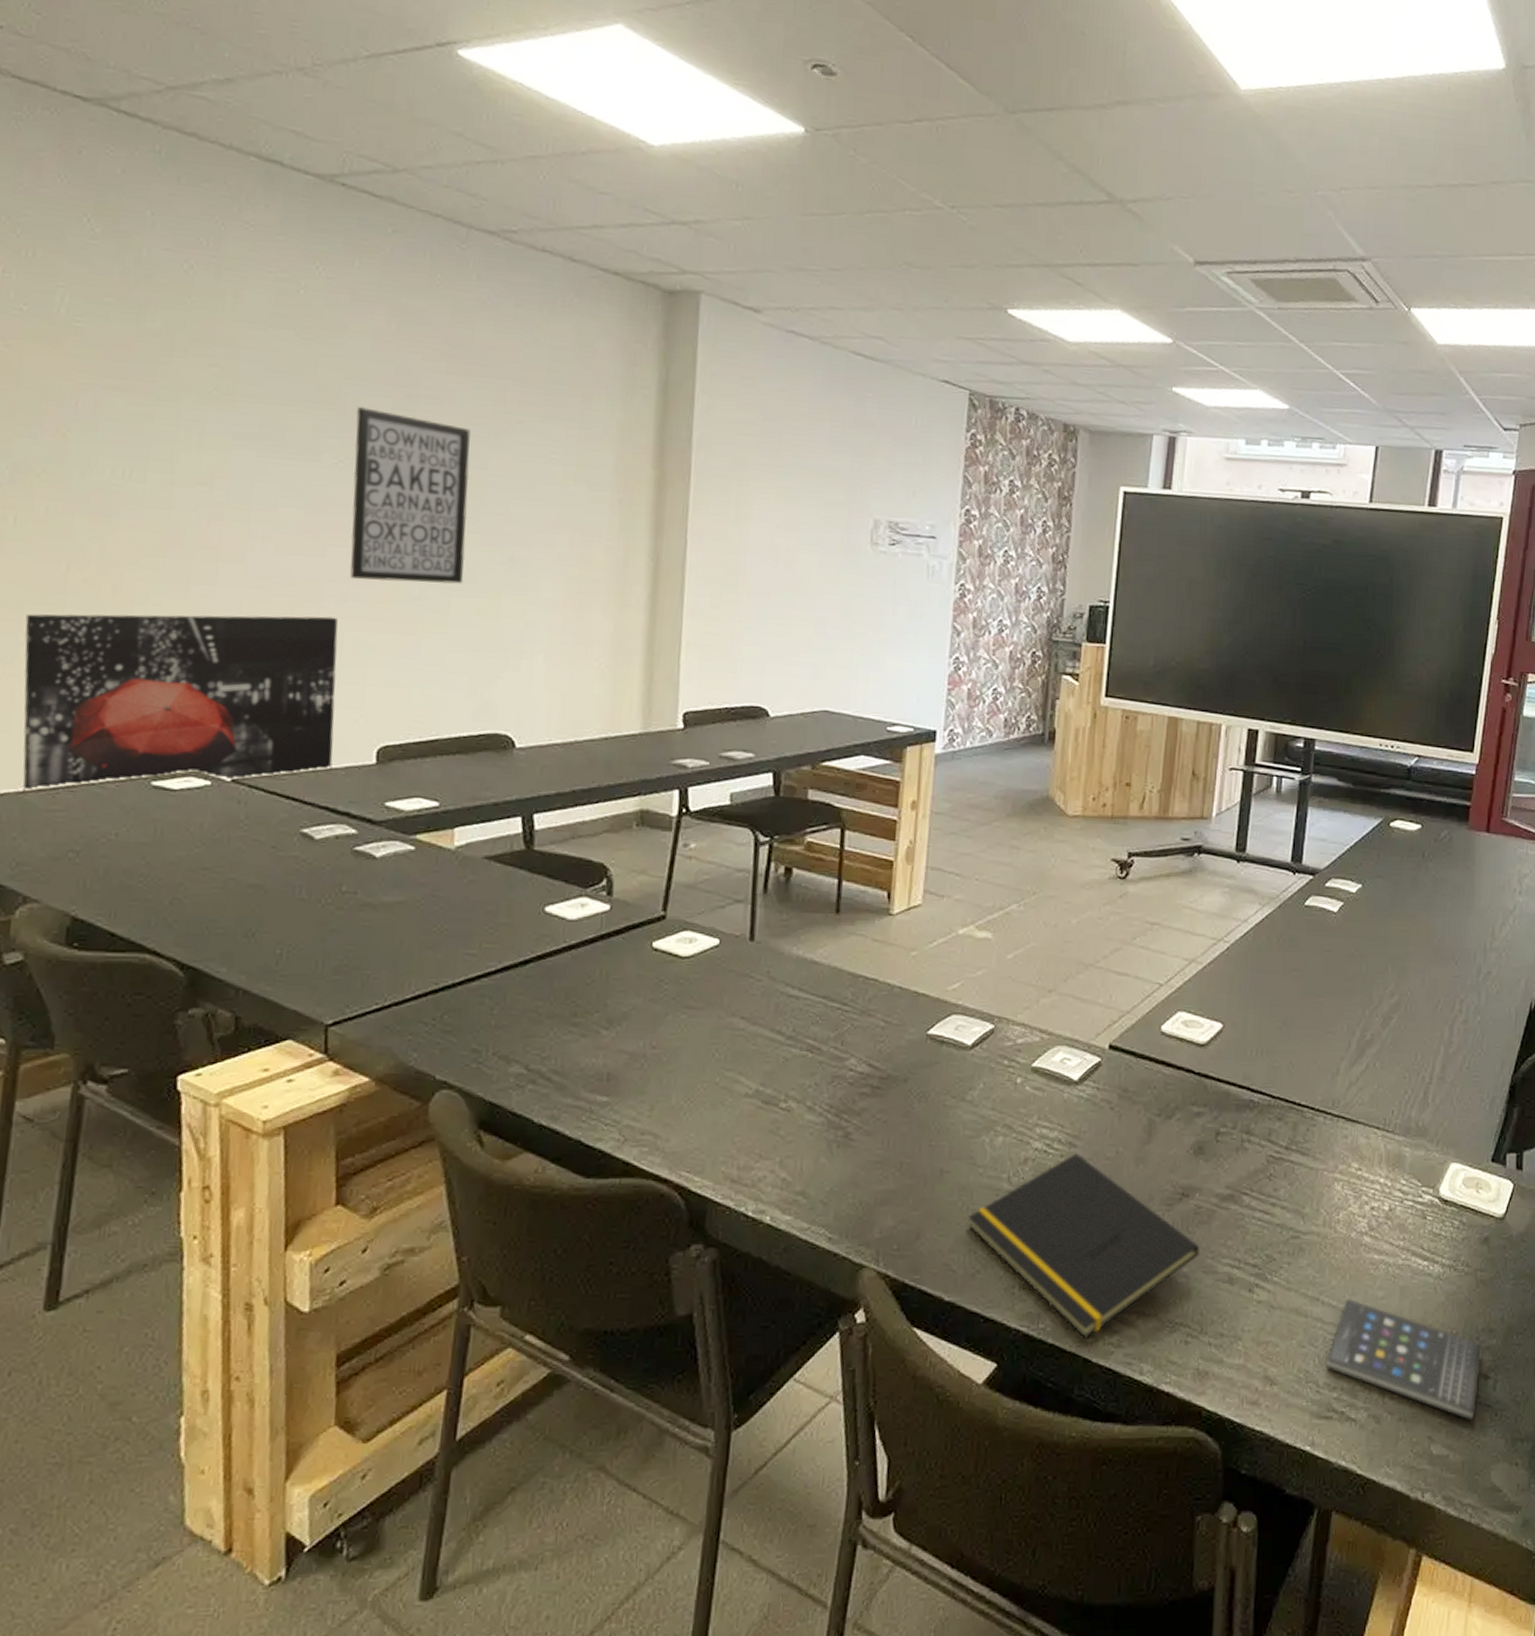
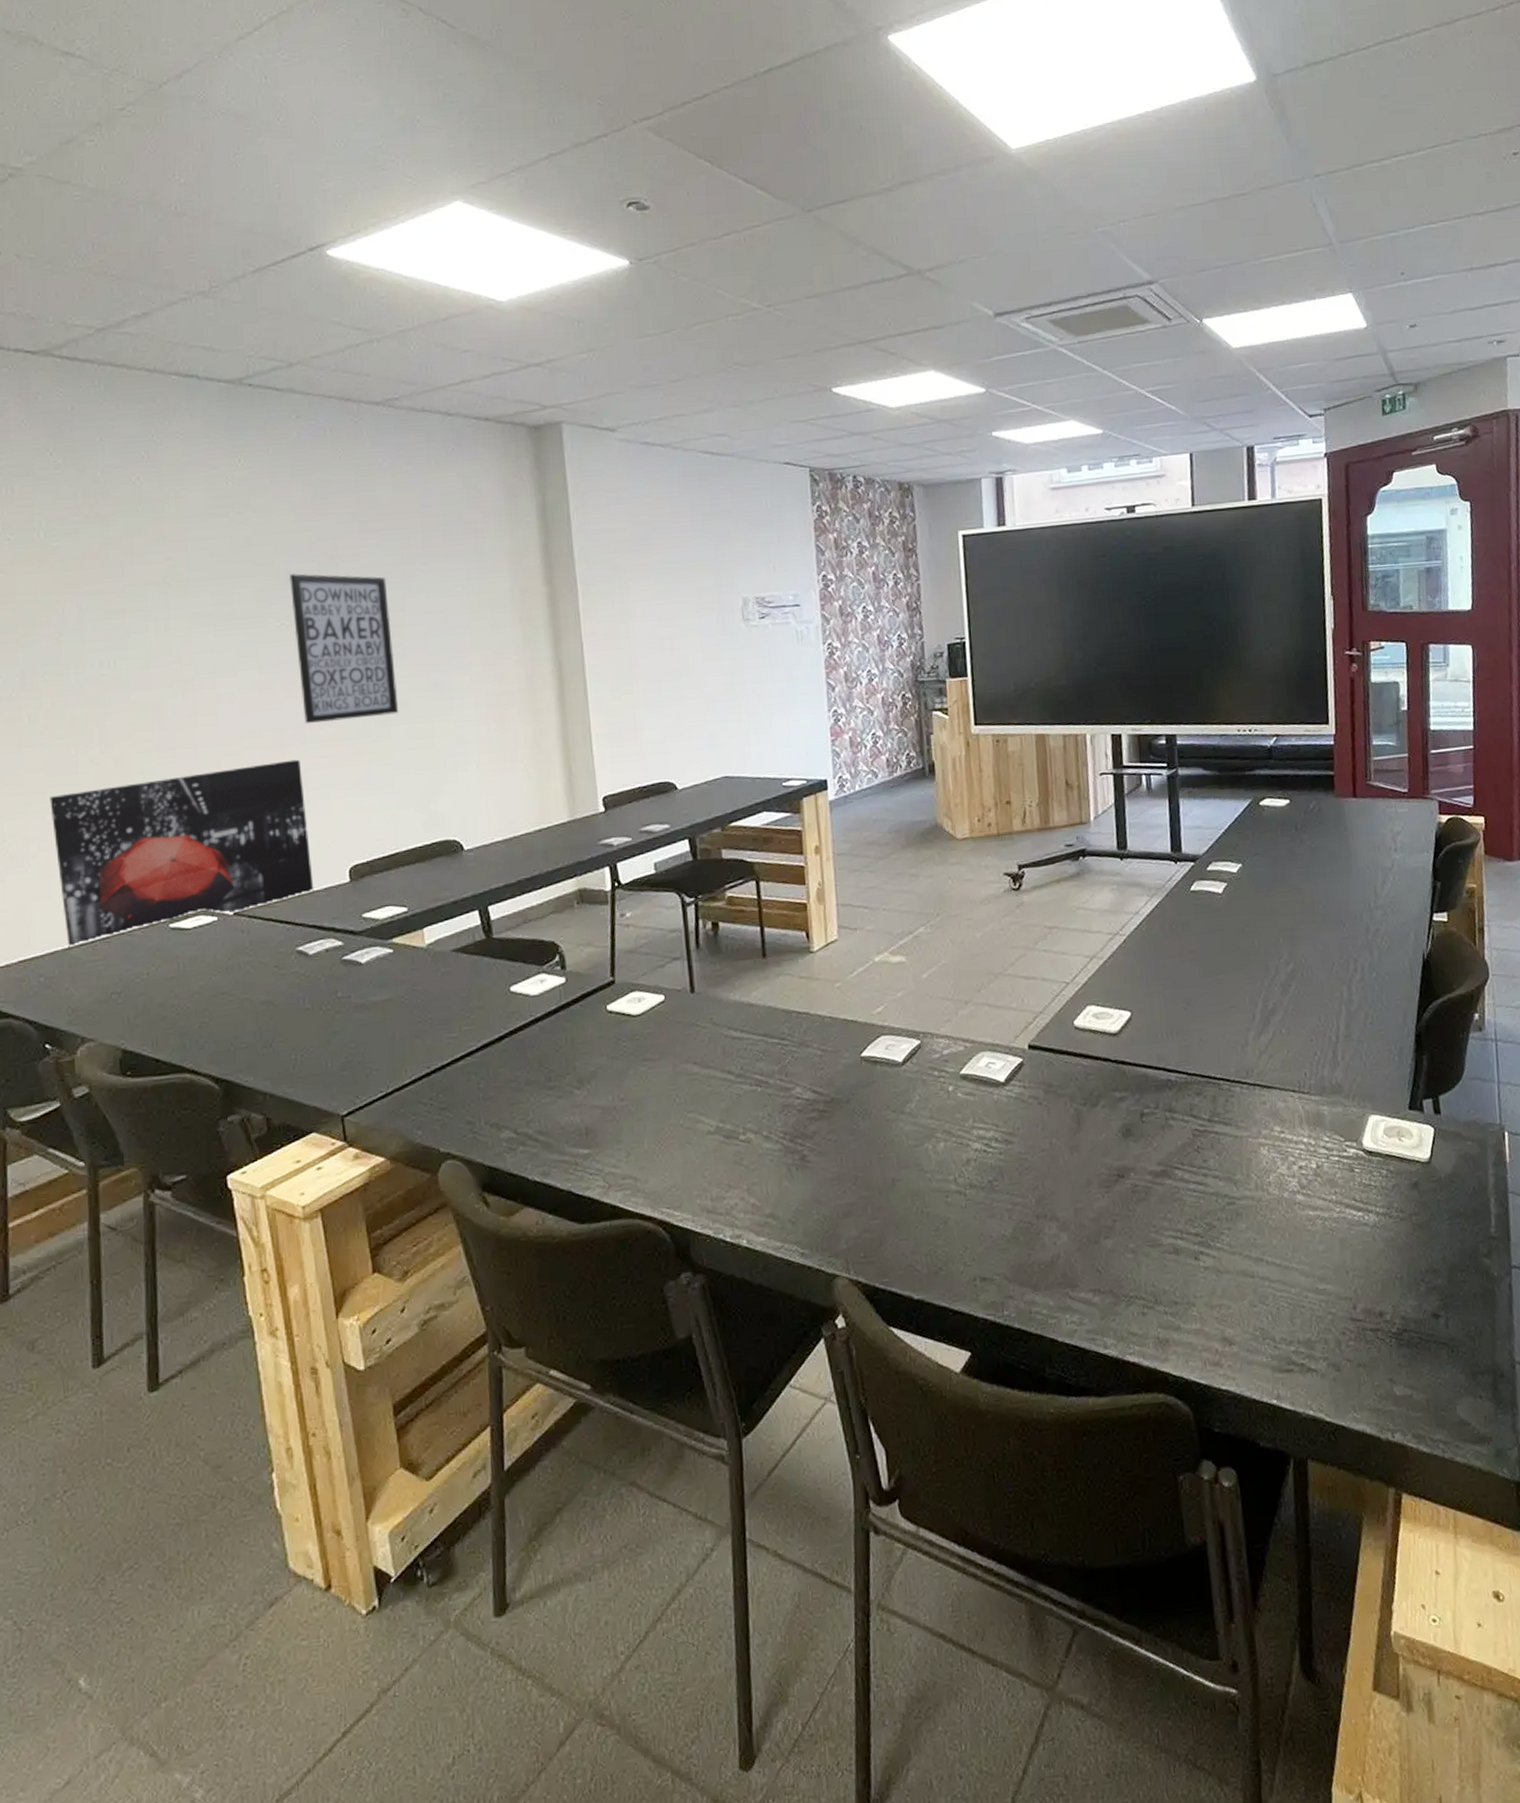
notepad: present [967,1153,1200,1339] -> none [923,1149,1143,1320]
smartphone: present [1325,1298,1483,1422] -> none [1278,1255,1432,1361]

